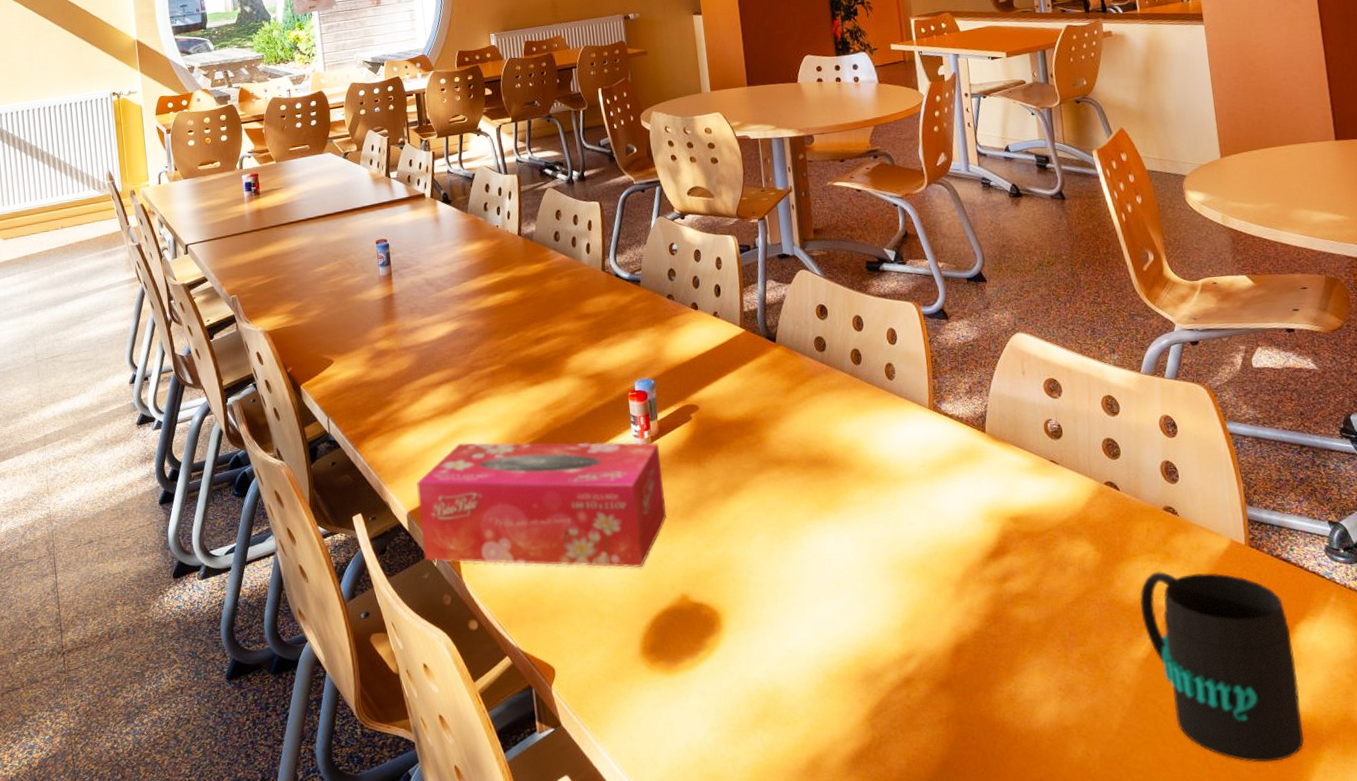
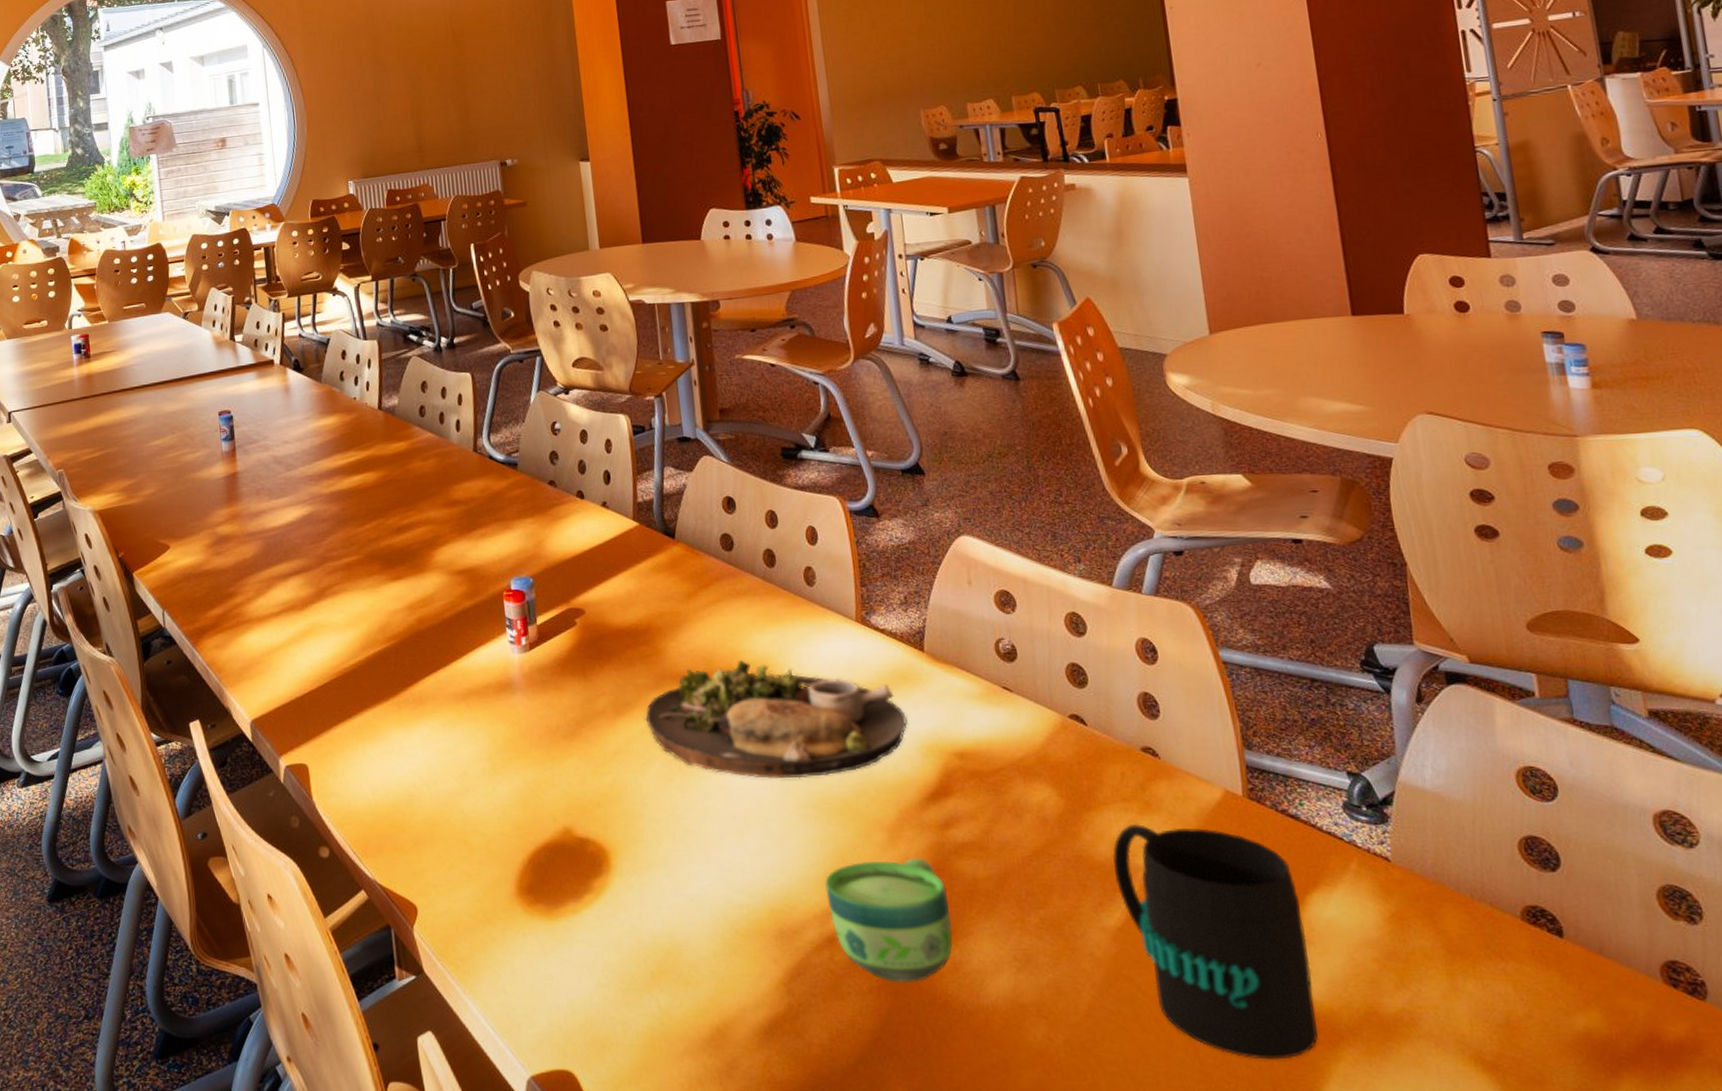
tissue box: present [417,442,666,568] -> none [261,643,547,795]
dinner plate: none [751,445,972,545] -> present [645,660,907,779]
cup: none [903,608,1009,714] -> present [825,858,953,984]

